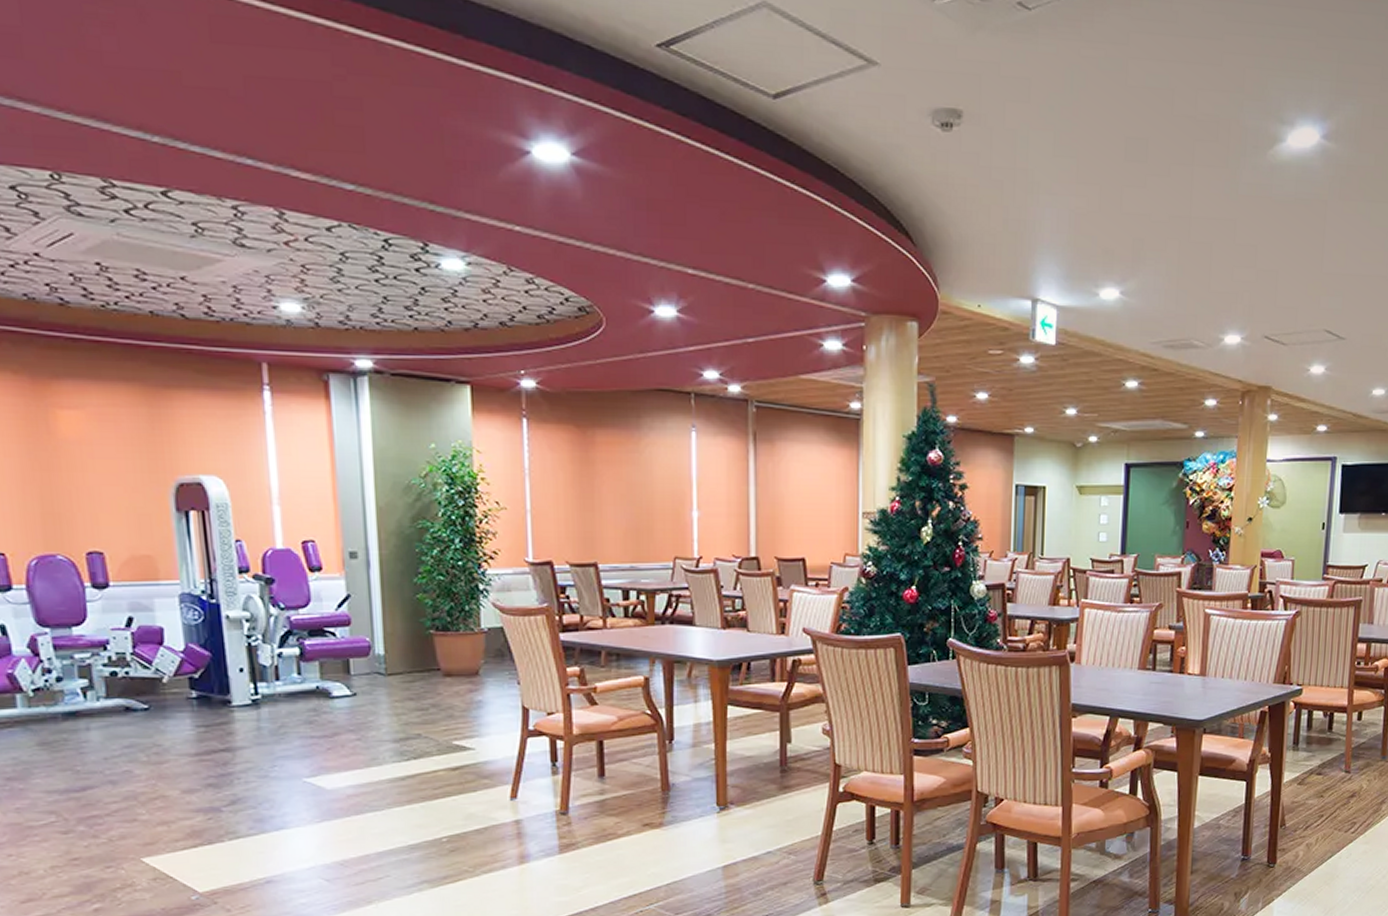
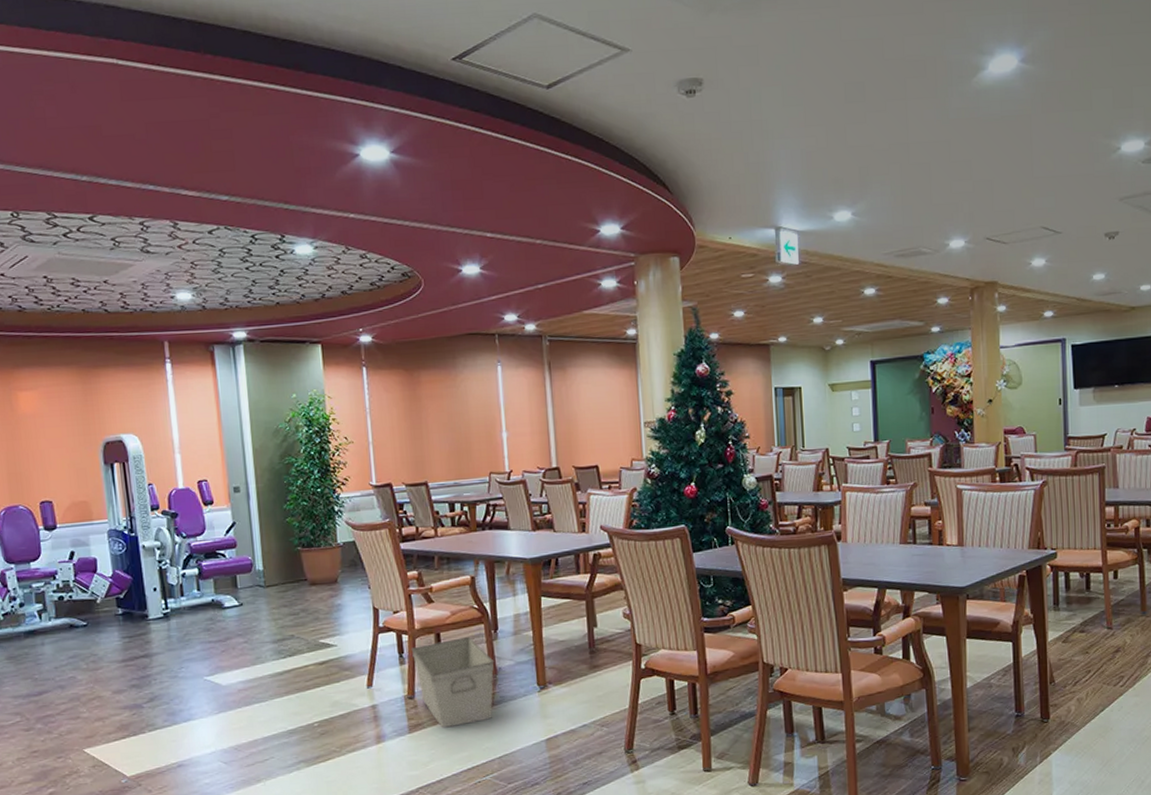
storage bin: none [566,747,667,850] -> present [411,637,494,728]

